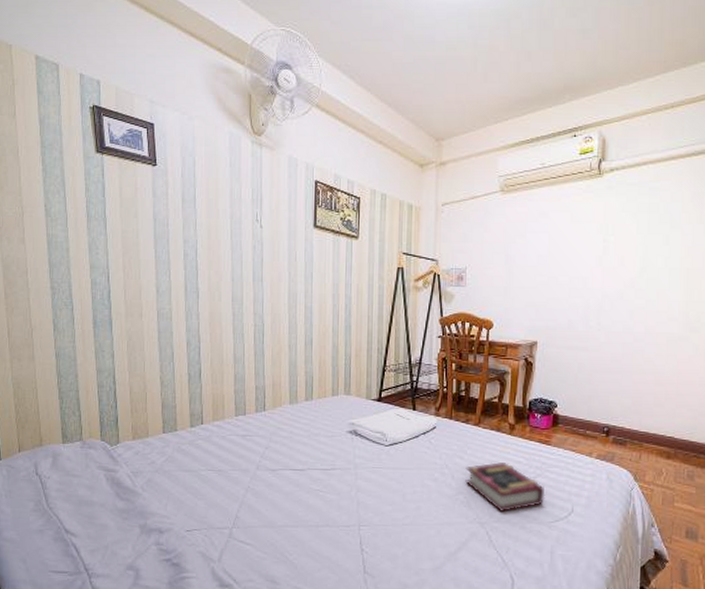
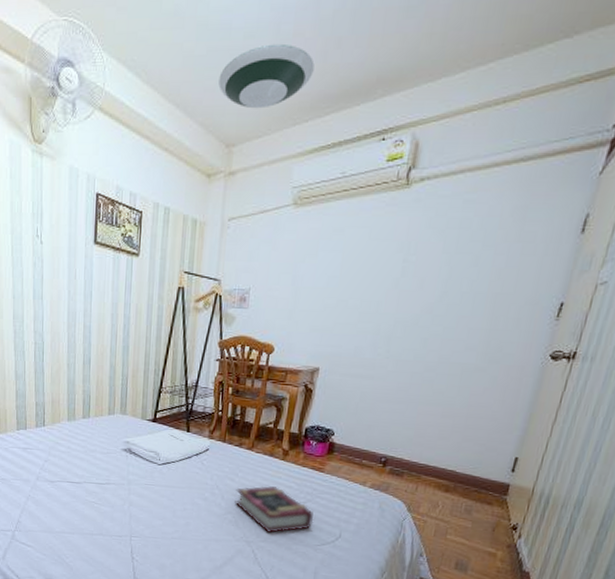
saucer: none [426,55,509,109] -> present [218,43,315,109]

